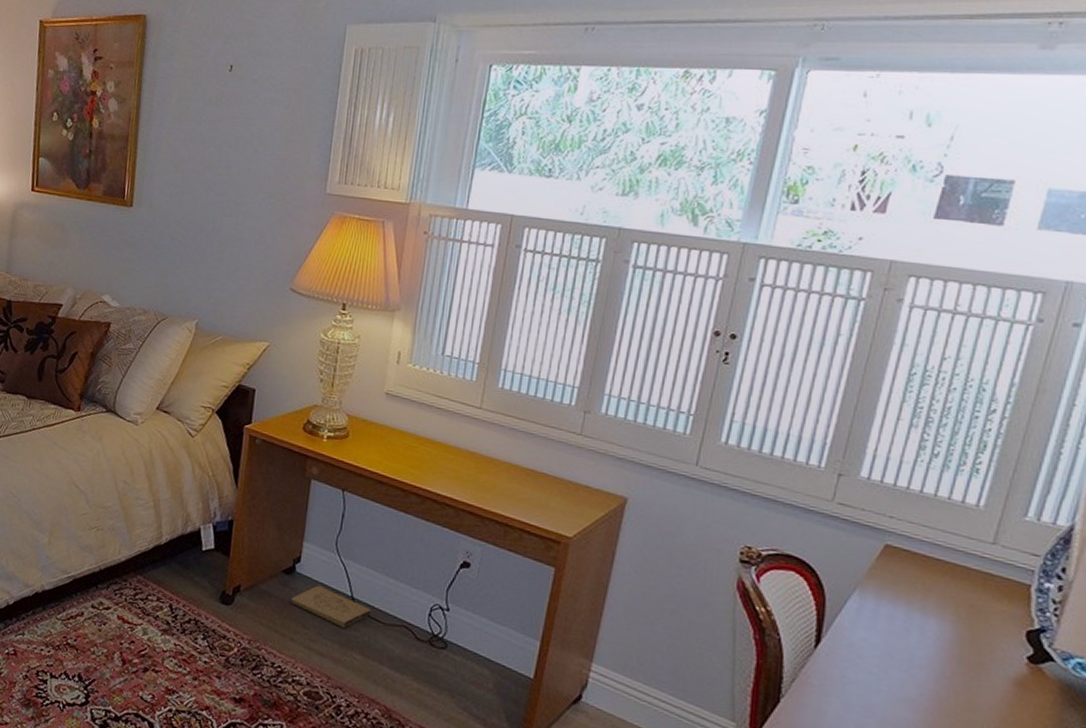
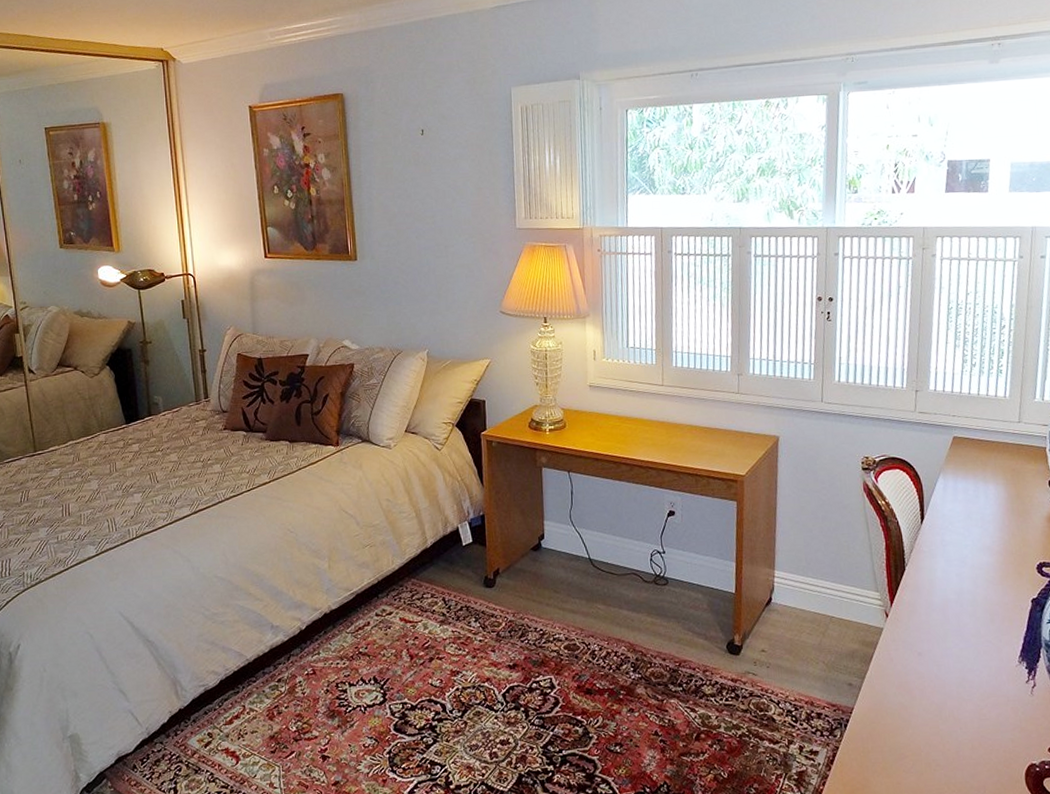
box: present [291,585,371,628] -> none [541,554,606,586]

